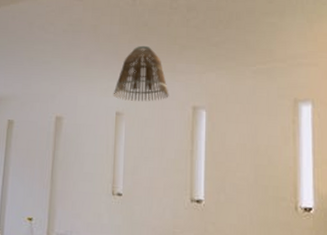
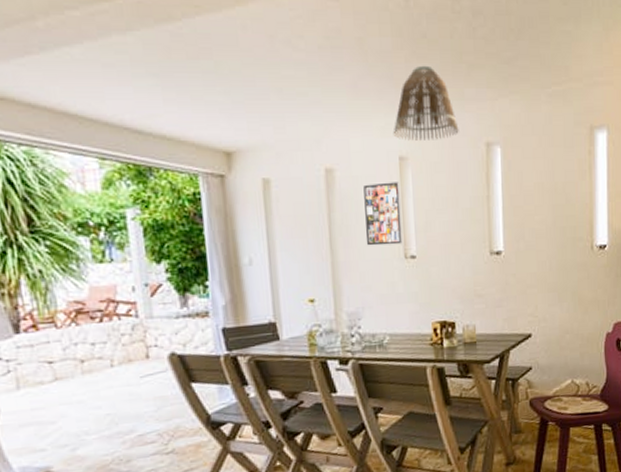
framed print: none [81,131,114,183] -> present [363,182,403,246]

